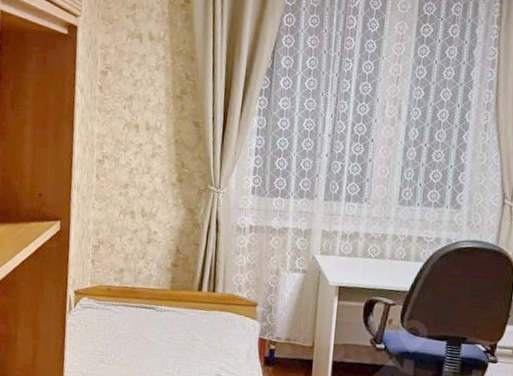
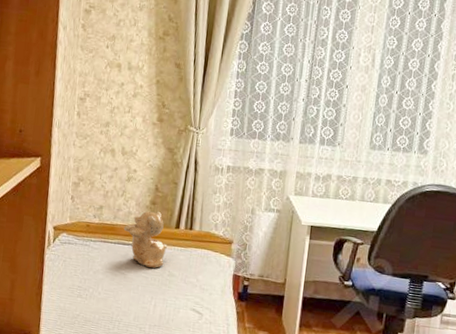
teddy bear: none [145,273,190,333] -> present [123,211,167,269]

